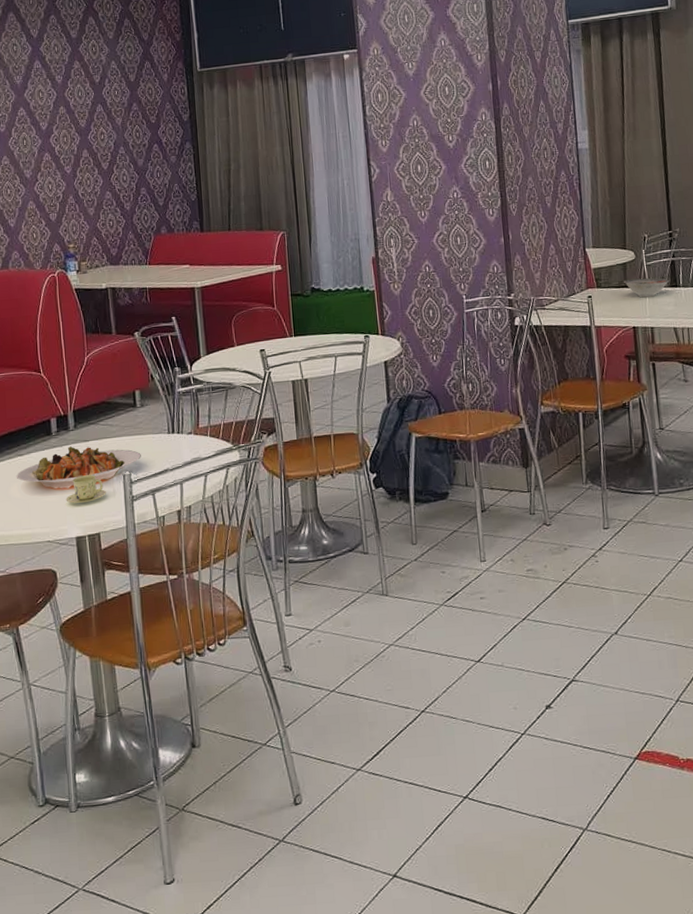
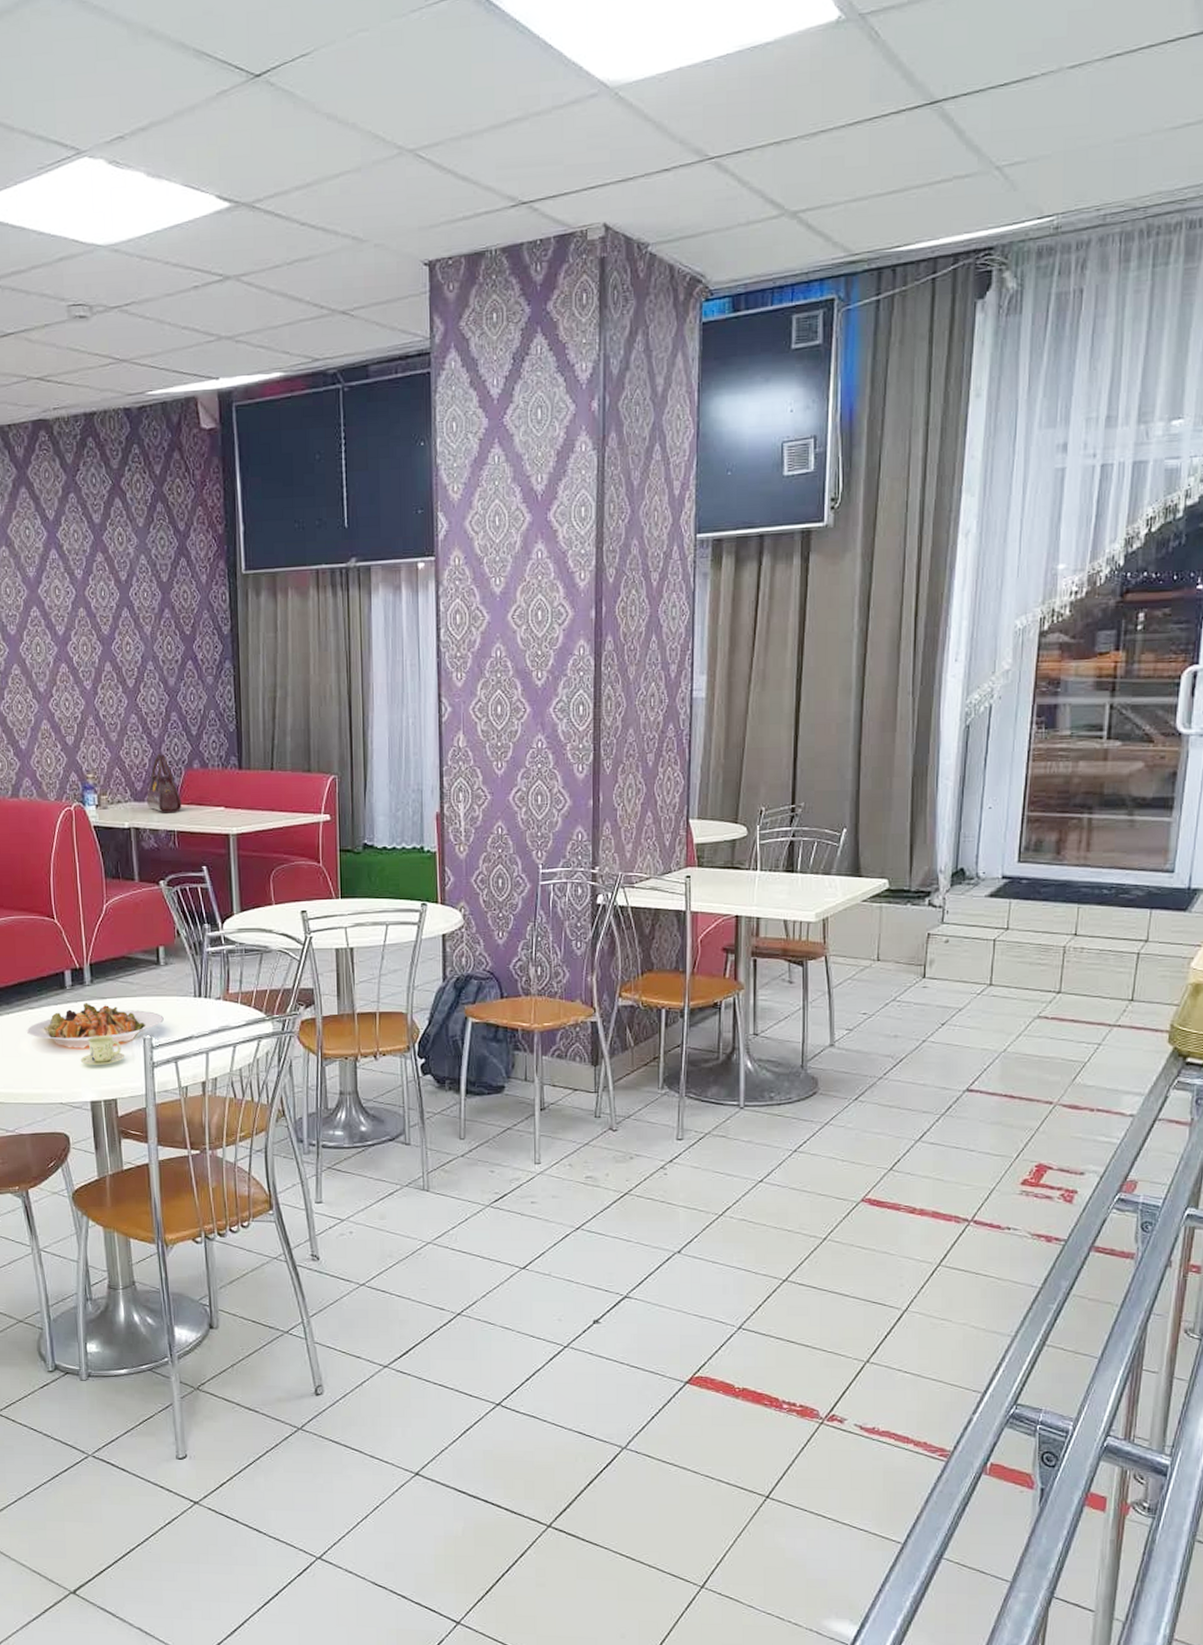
handbag: none [121,223,152,274] -> present [147,754,182,813]
soup bowl: present [623,278,670,299] -> none [729,859,785,884]

